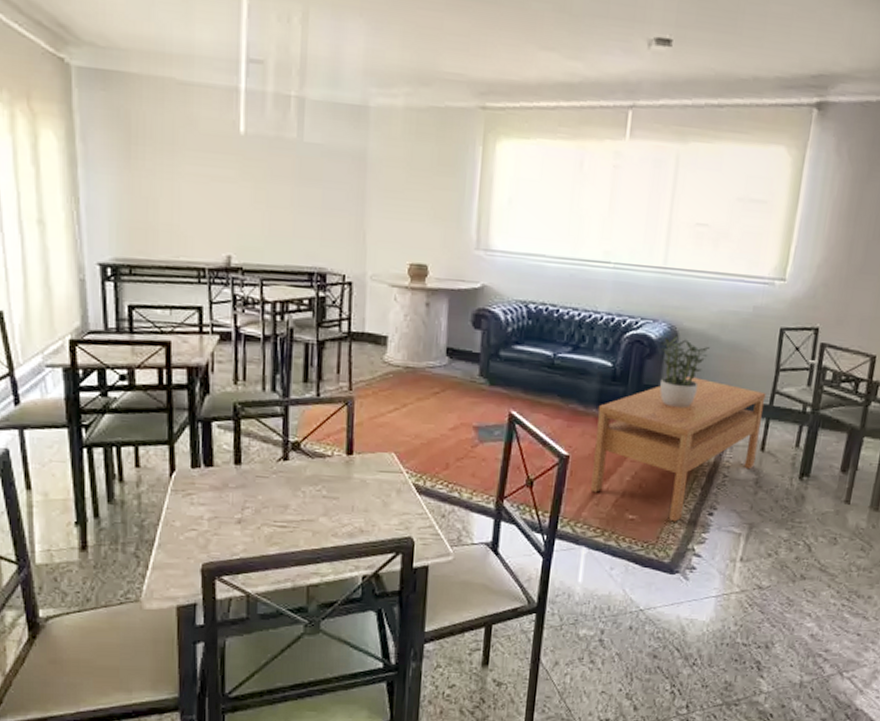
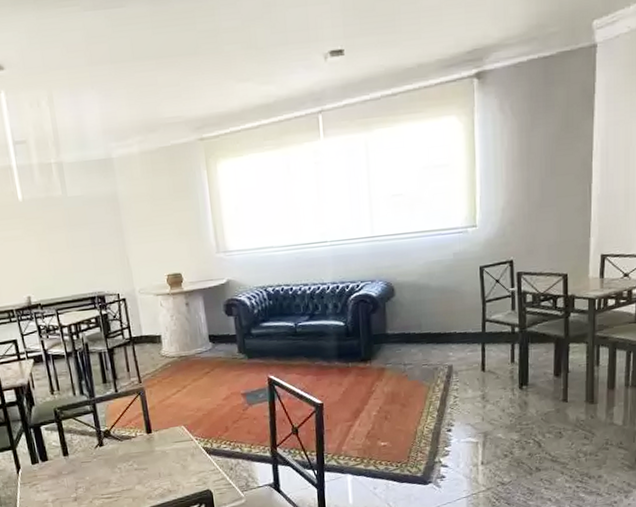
coffee table: present [590,377,766,522] -> none [339,321,479,442]
potted plant: present [659,335,709,409] -> none [381,289,422,349]

